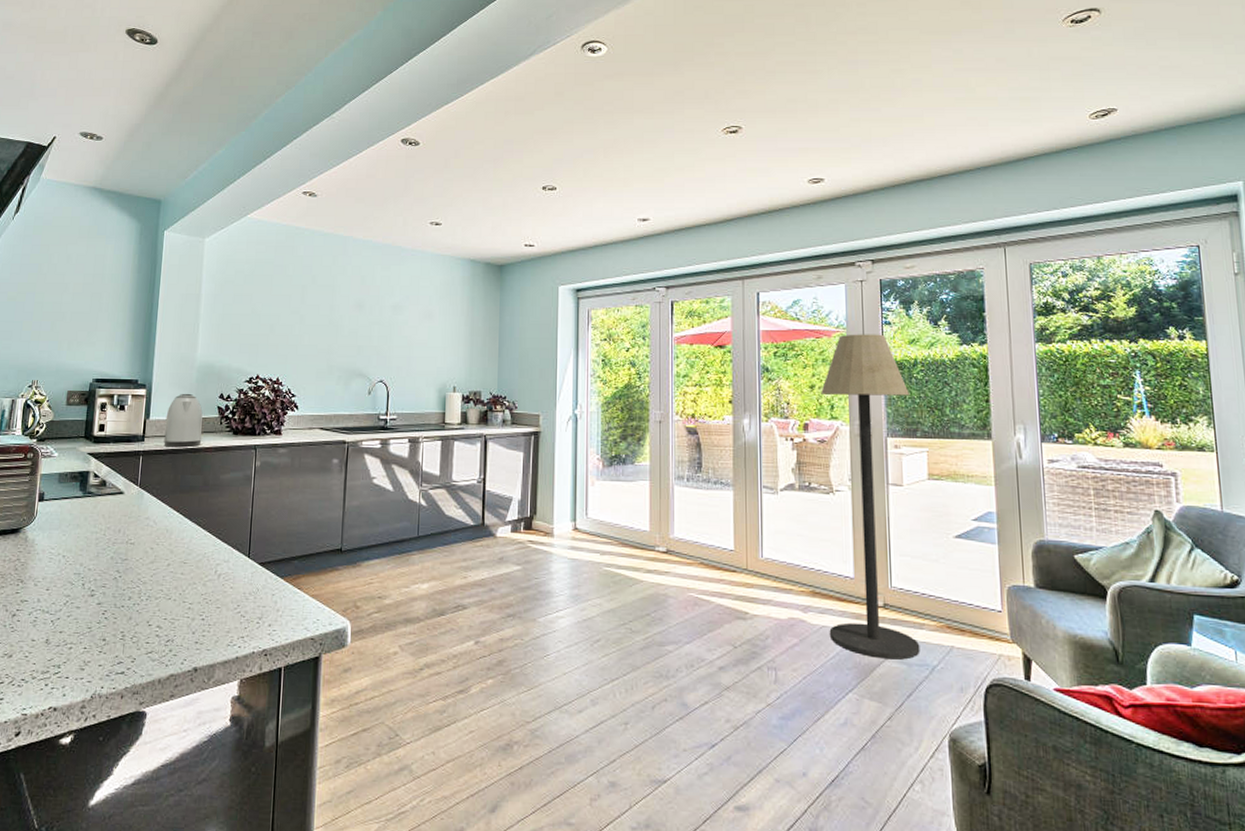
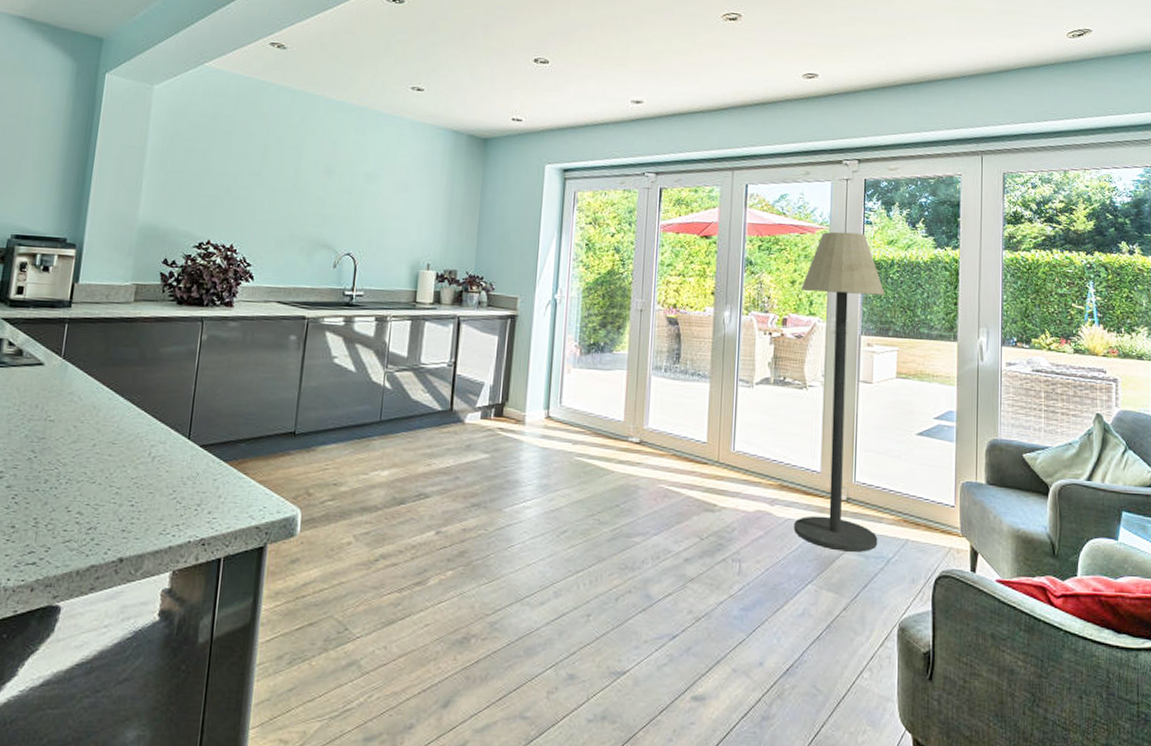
kettle: present [163,394,203,447] -> none [94,257,143,316]

